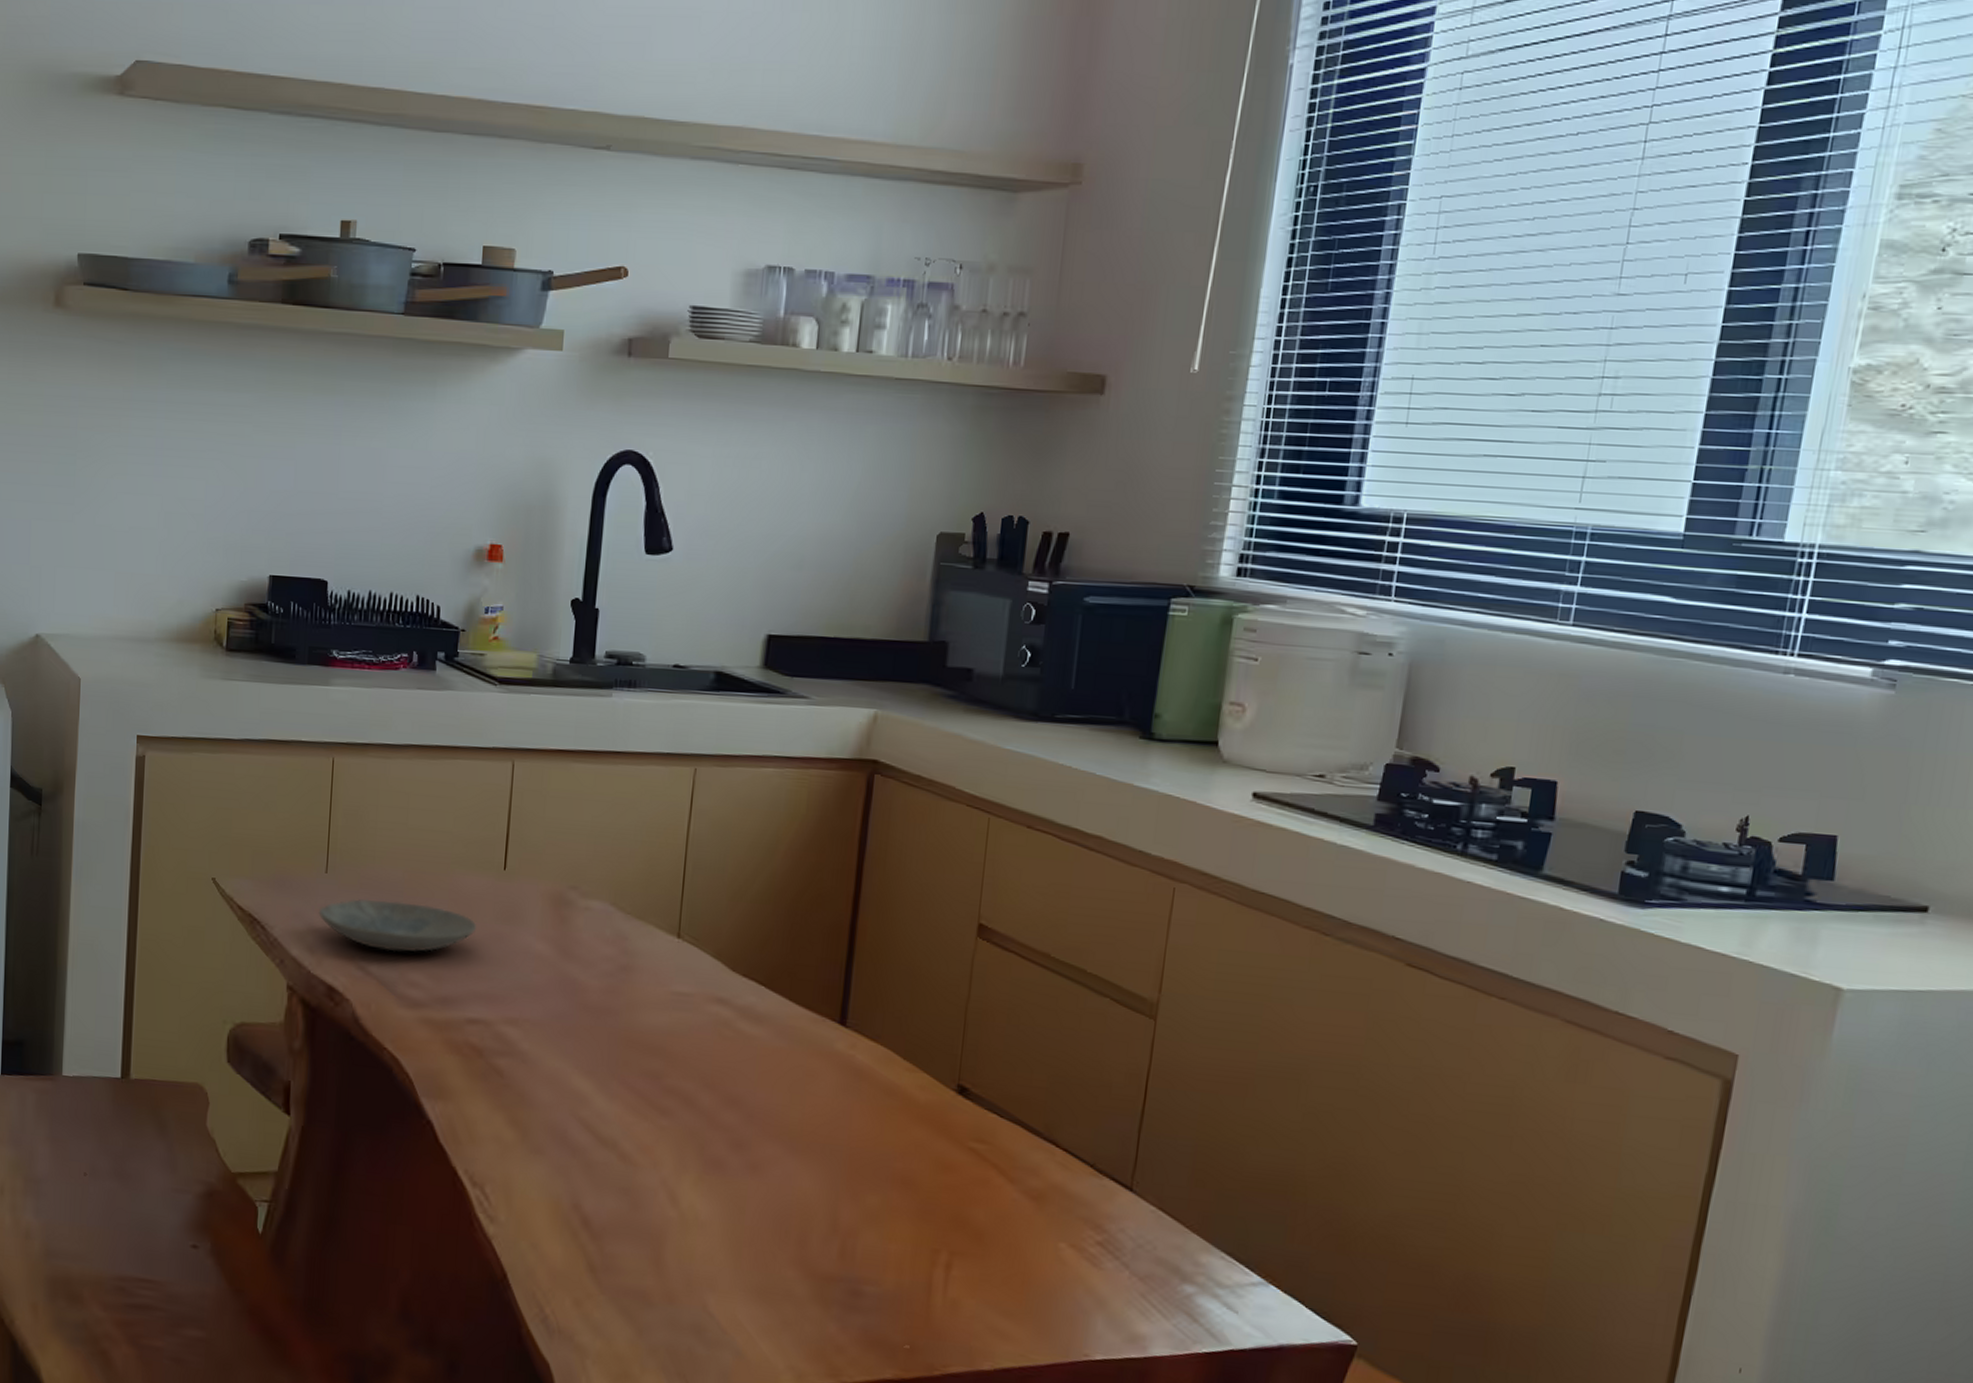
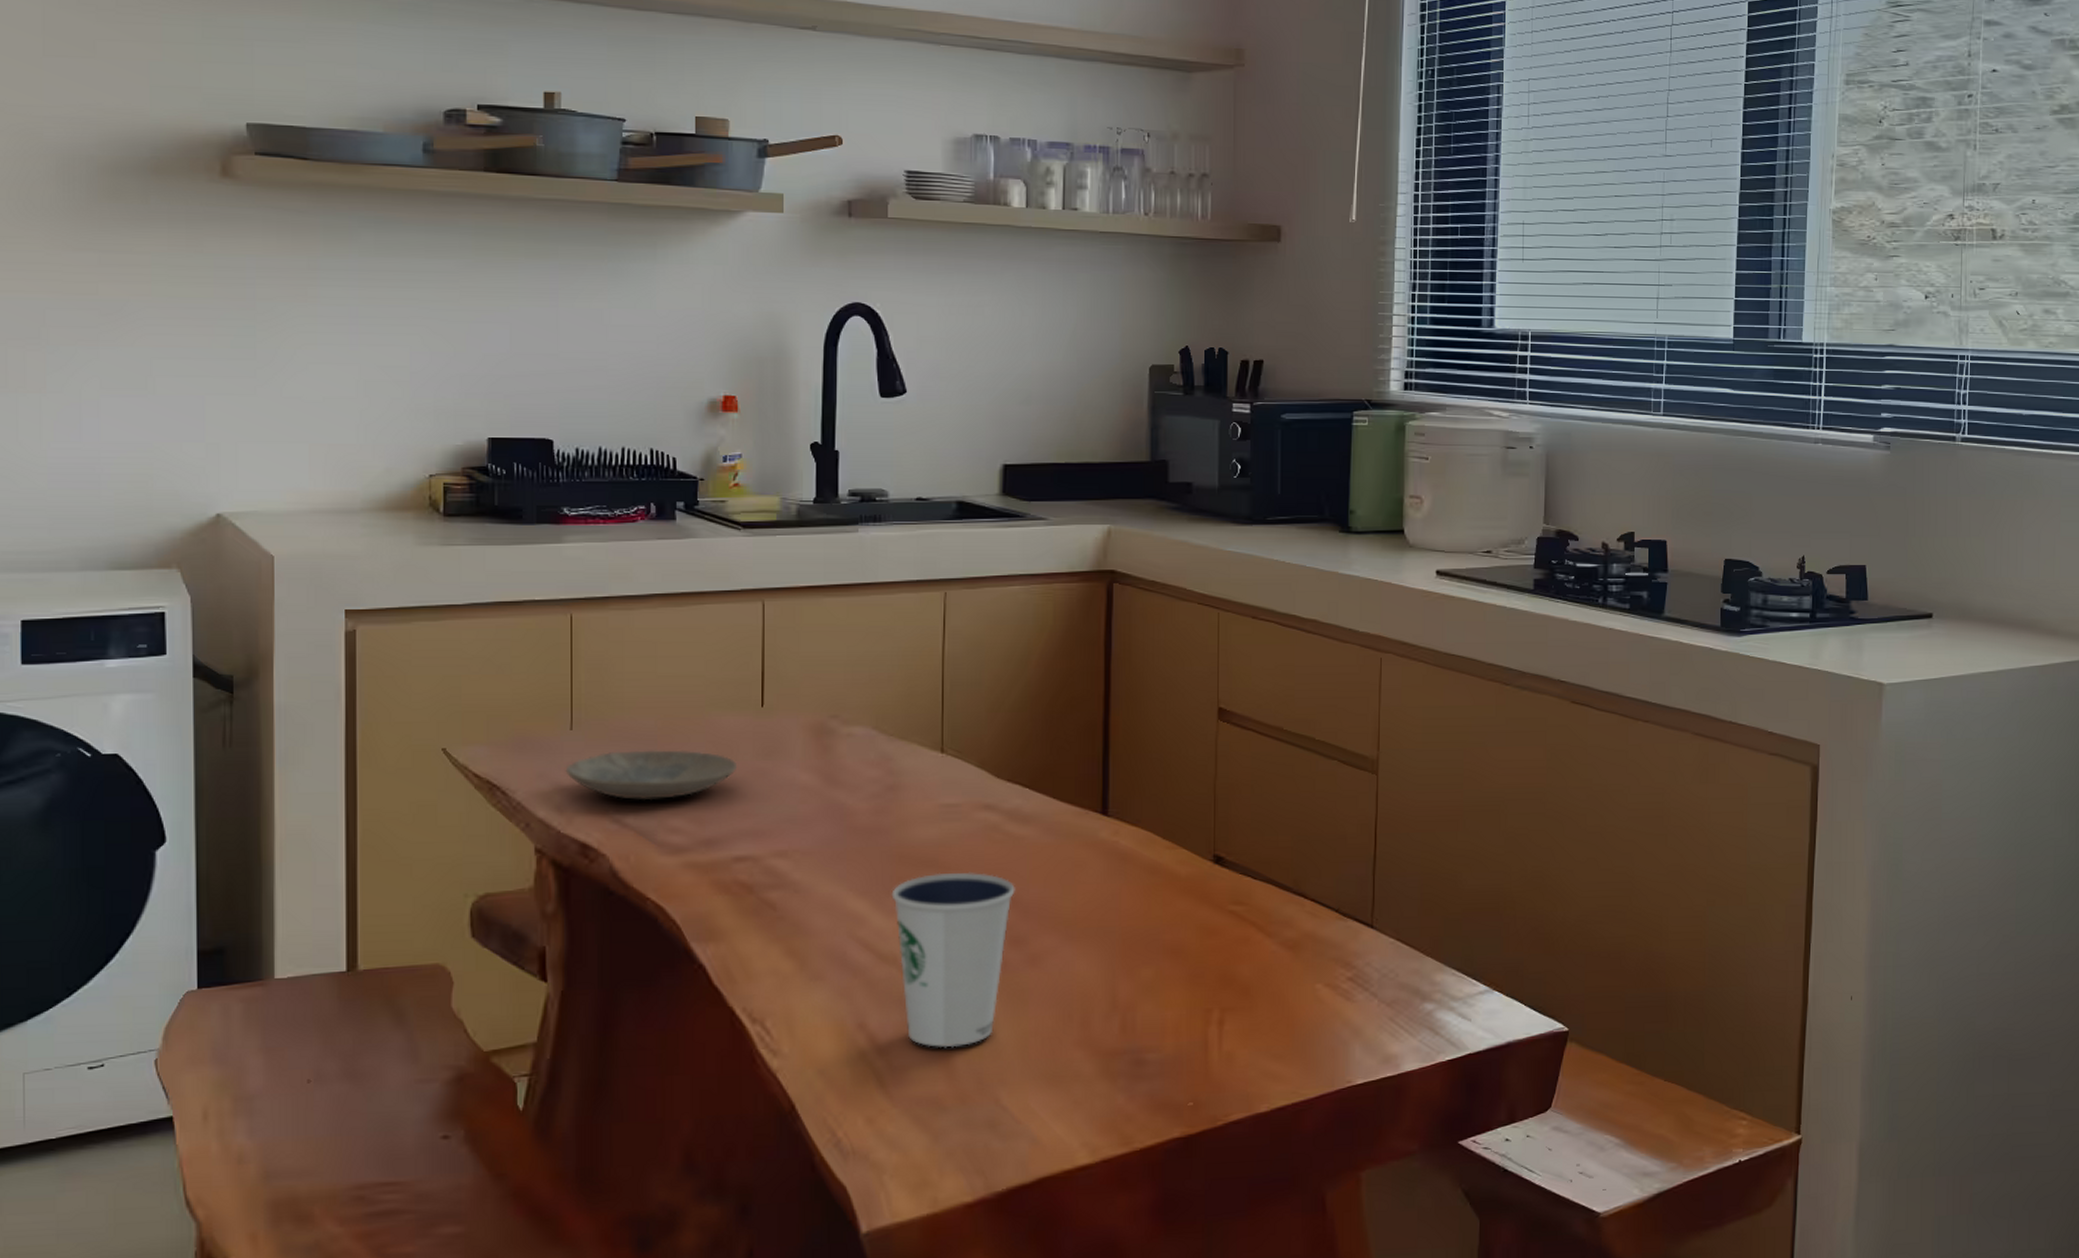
dixie cup: none [616,1062,742,1244] -> present [891,872,1015,1048]

